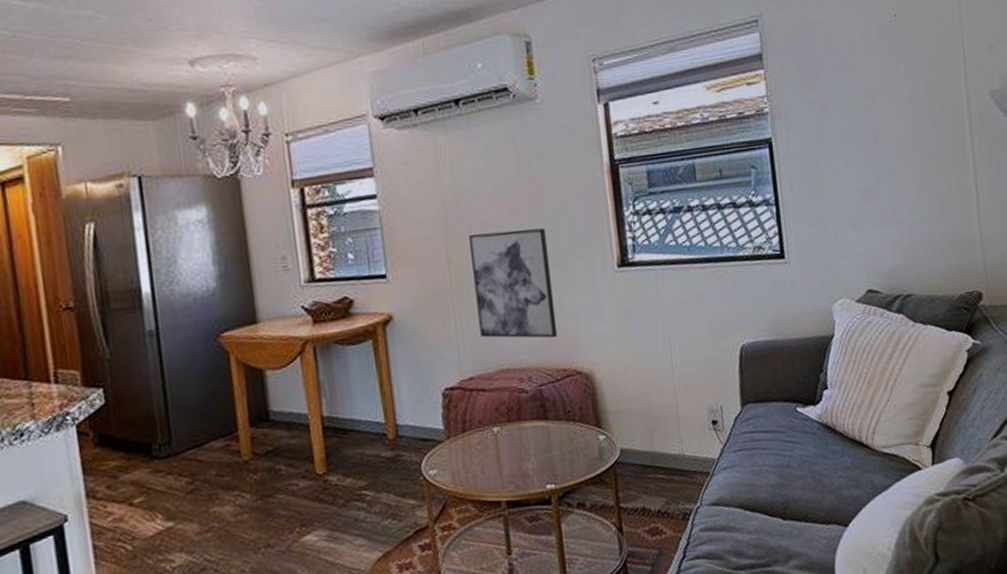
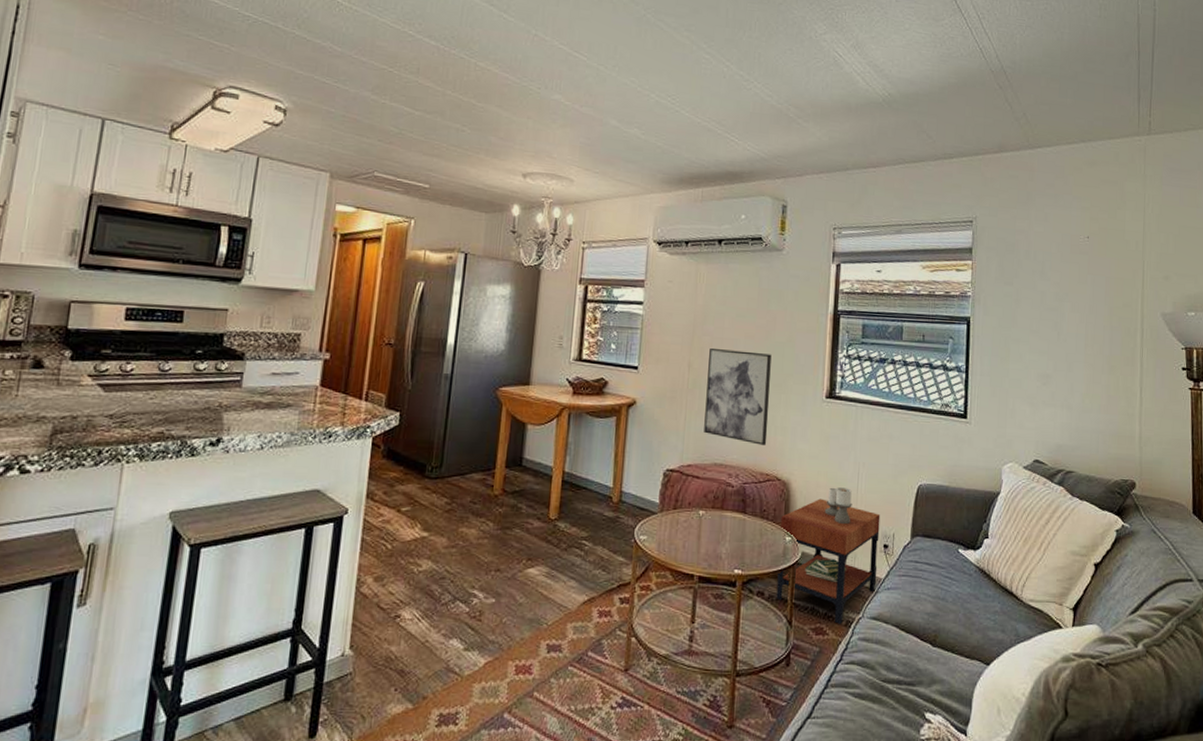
side table: none [590,366,711,519] -> present [776,487,881,624]

